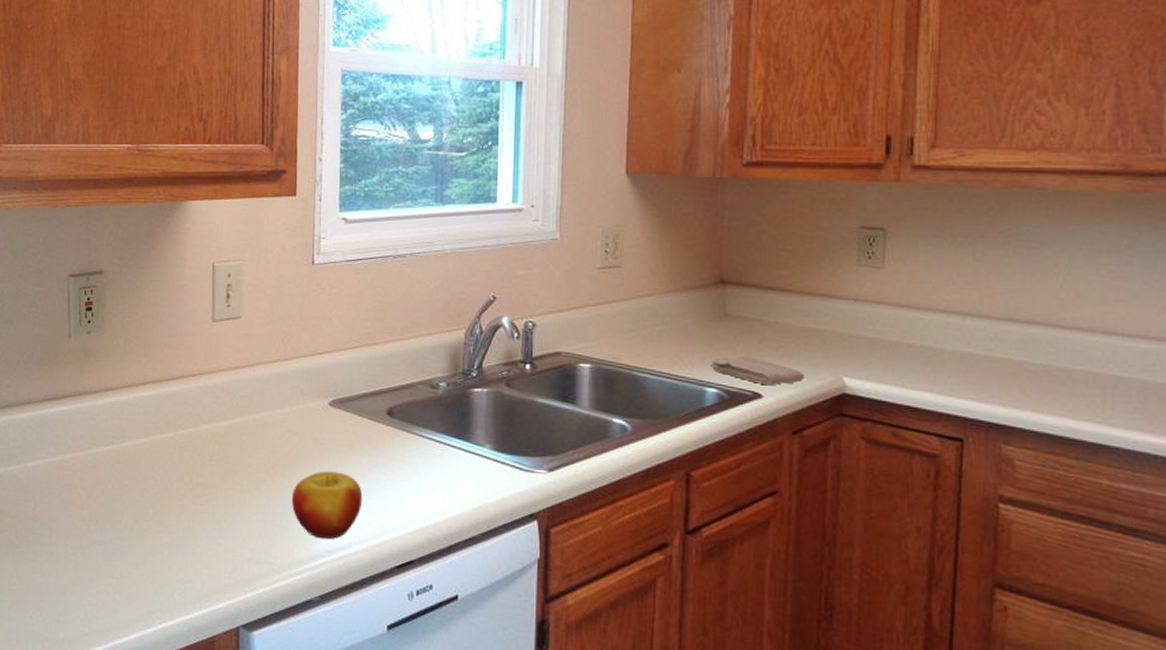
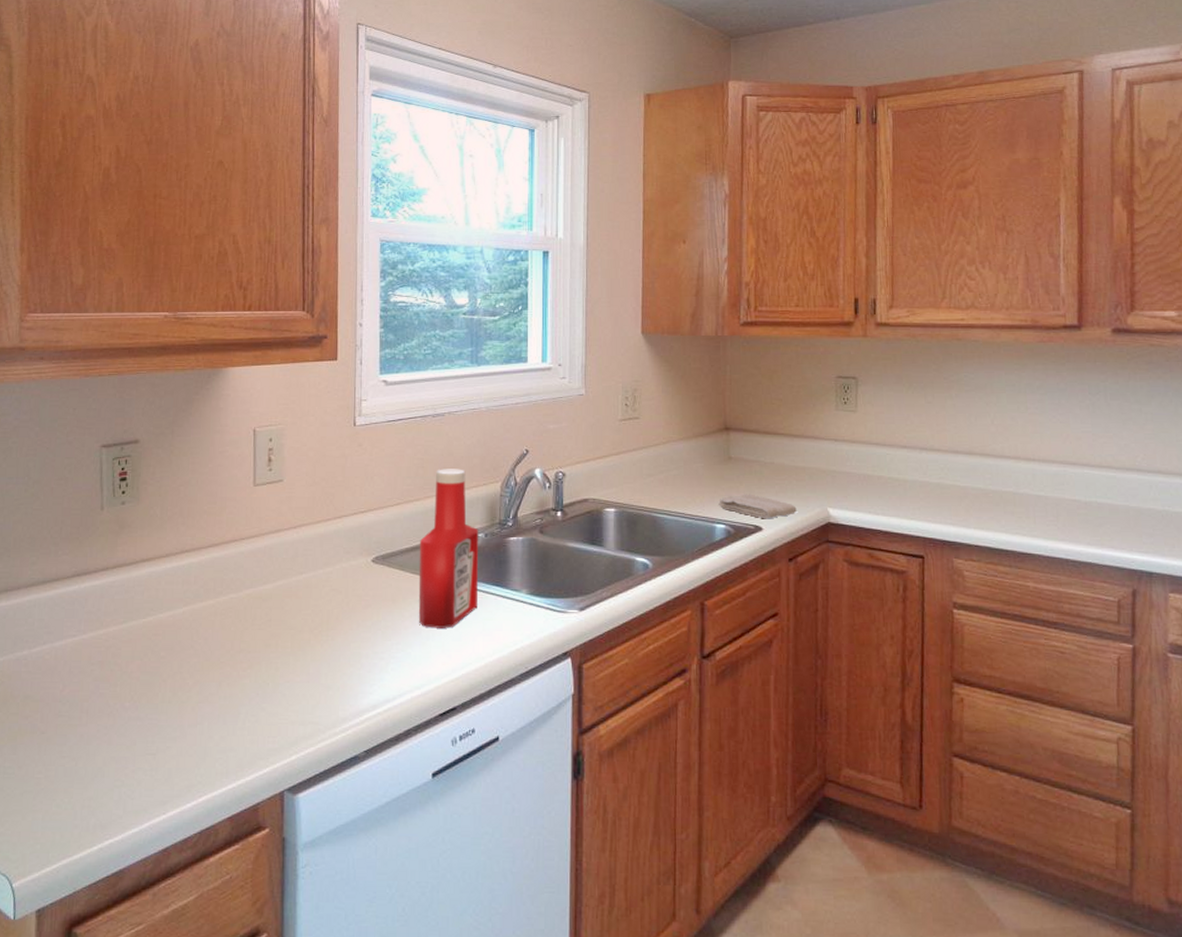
apple: present [291,471,363,539] -> none [335,627,406,694]
ketchup bottle: none [375,313,441,479] -> present [418,469,479,628]

